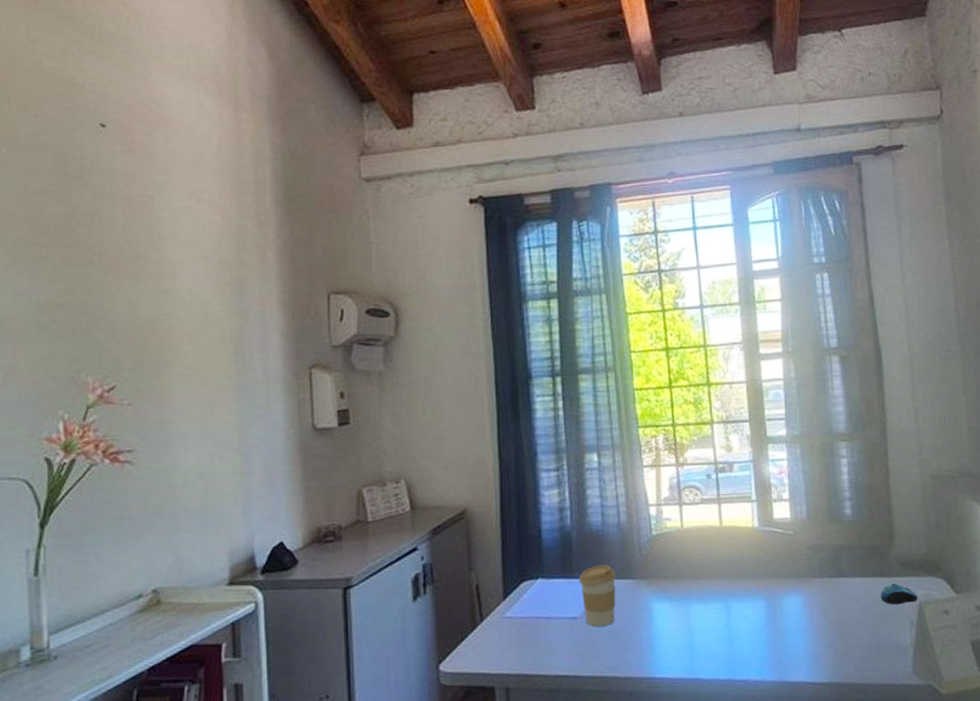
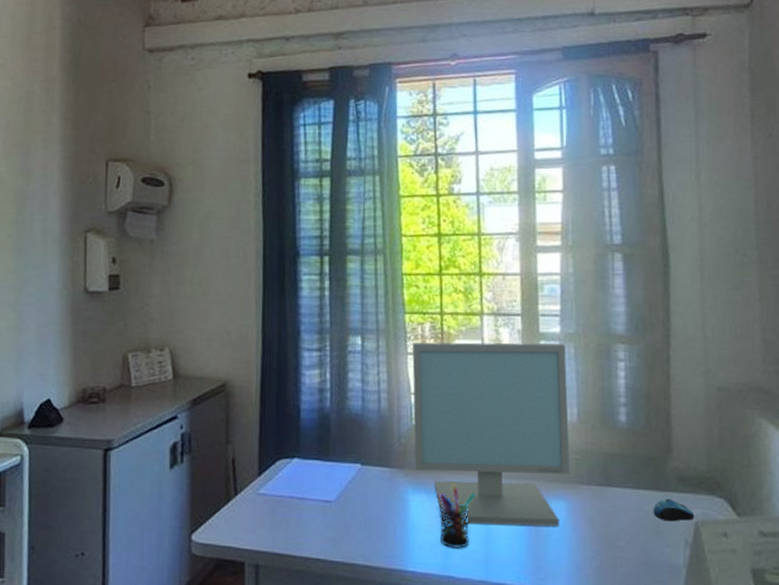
coffee cup: present [578,564,616,627] -> none [334,450,373,512]
computer monitor: none [648,445,803,627] -> present [412,342,570,527]
pen holder: none [680,588,717,651] -> present [438,483,476,548]

